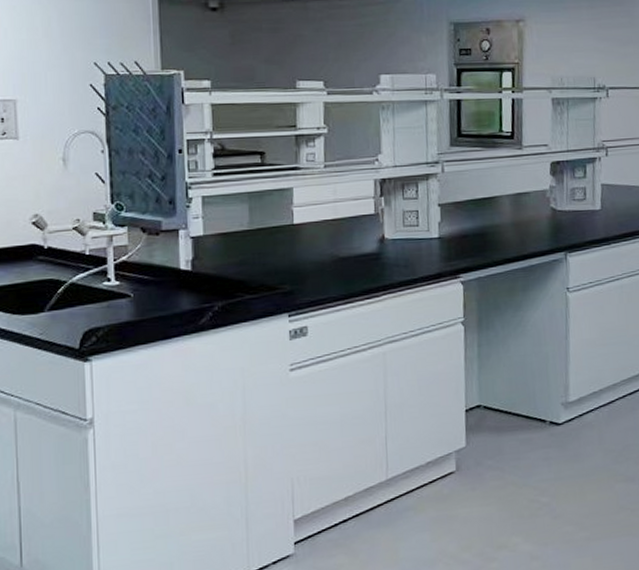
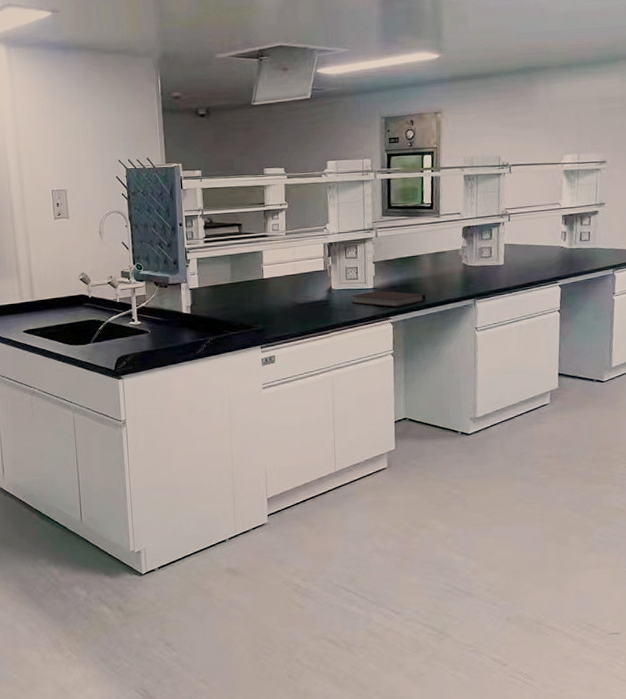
notebook: none [409,241,506,263] -> present [351,290,426,308]

